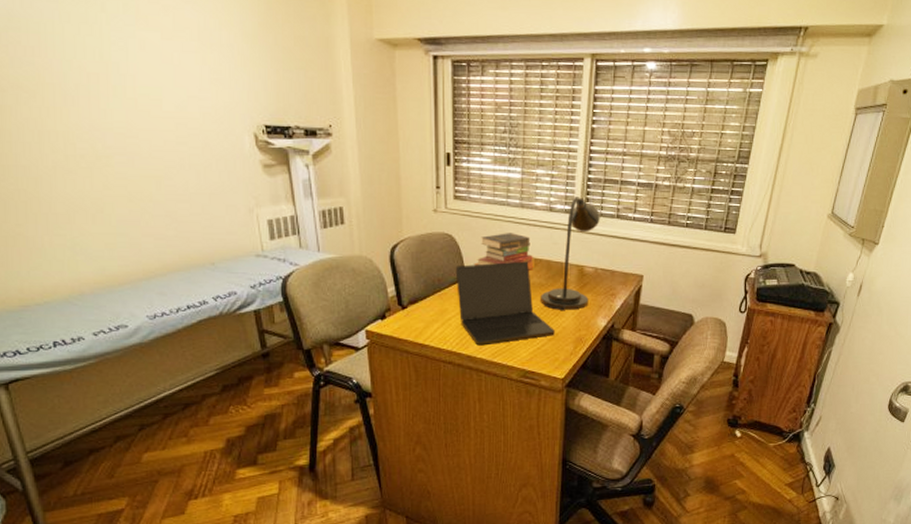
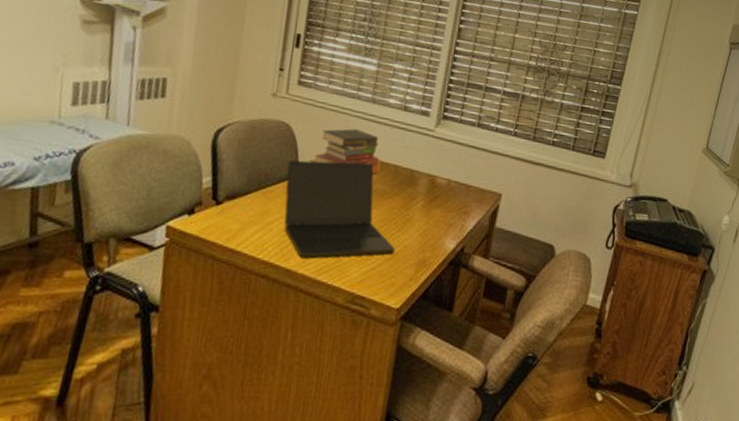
desk lamp: present [541,197,600,311] -> none [382,98,460,226]

